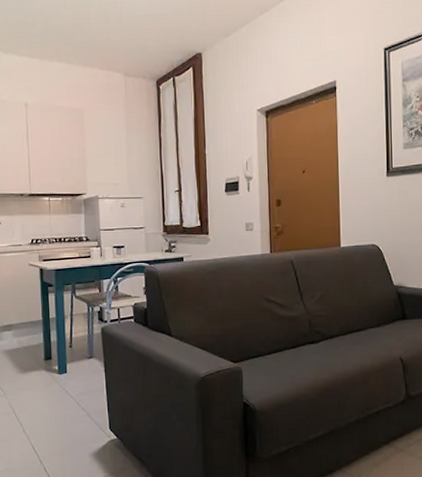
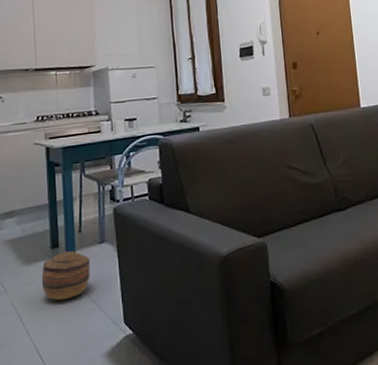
basket: none [36,364,80,406] -> present [41,251,90,301]

